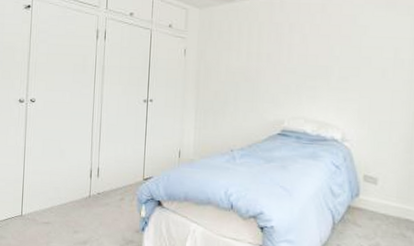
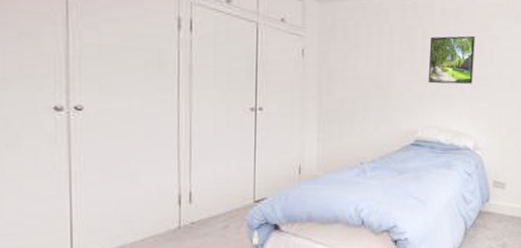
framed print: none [295,27,343,76] -> present [429,35,475,84]

